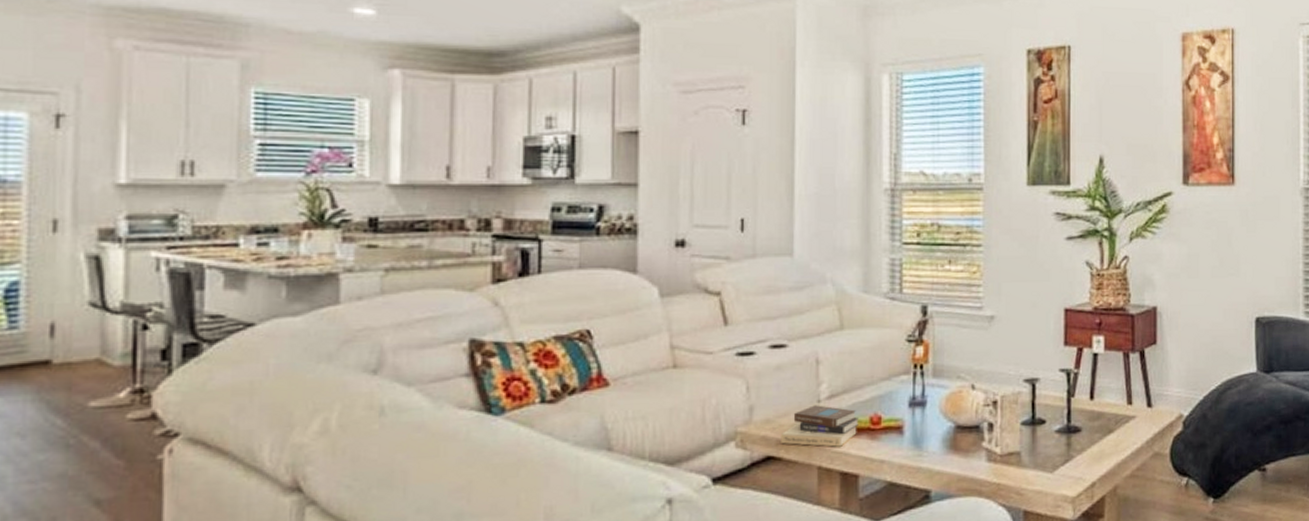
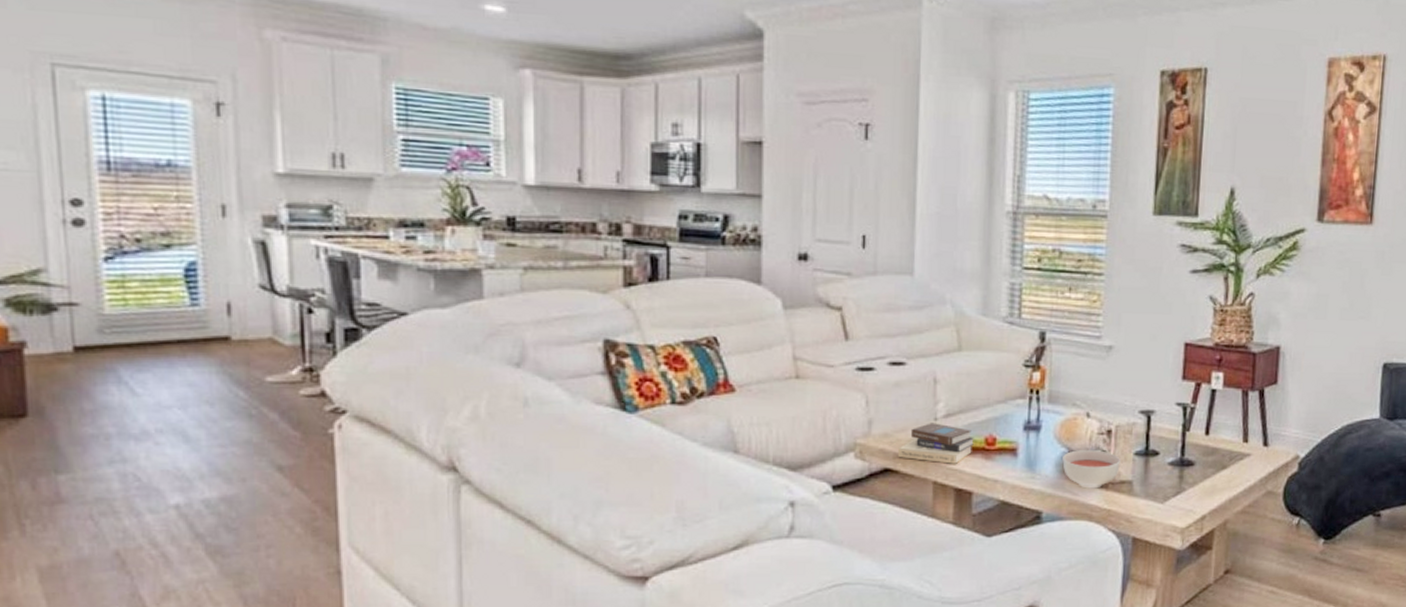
bowl: none [949,422,1007,463] -> present [1062,450,1120,489]

